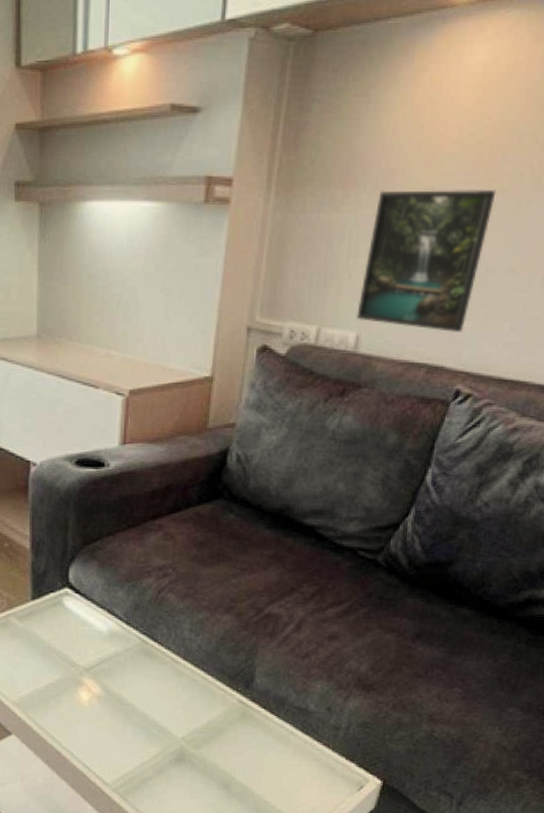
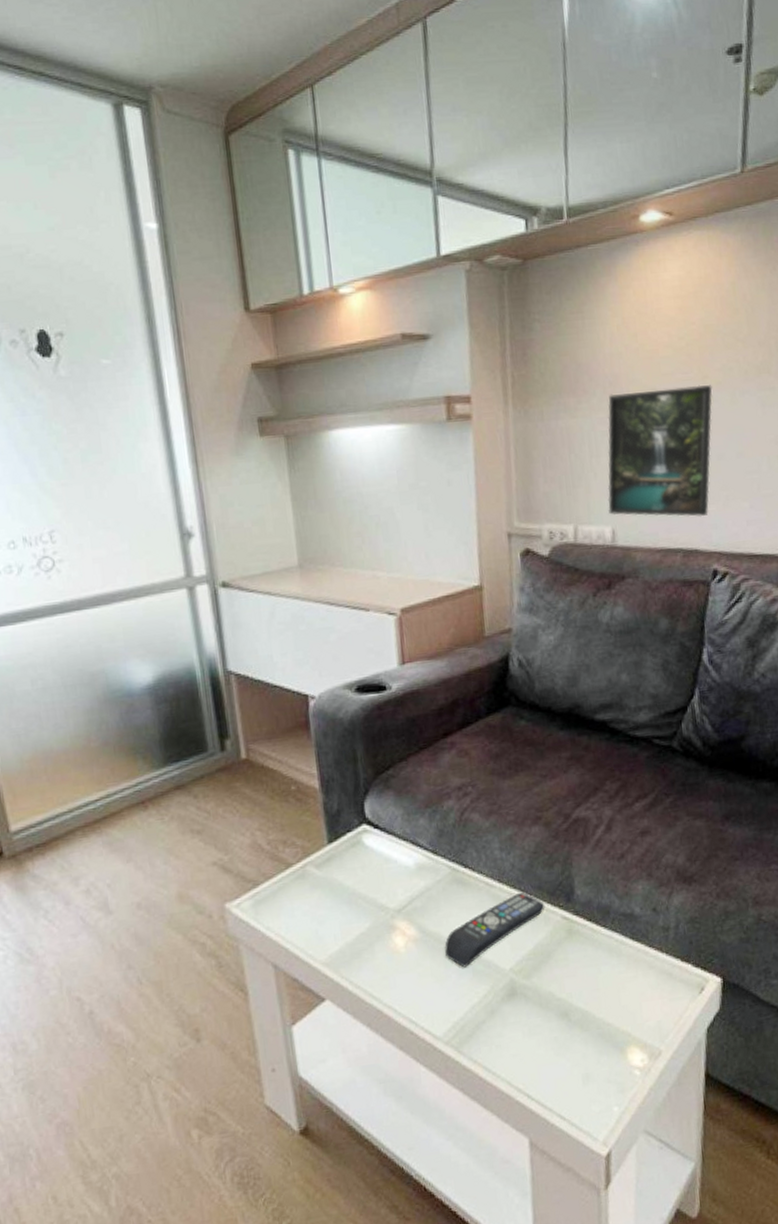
remote control: none [125,672,224,729] -> present [445,892,545,968]

